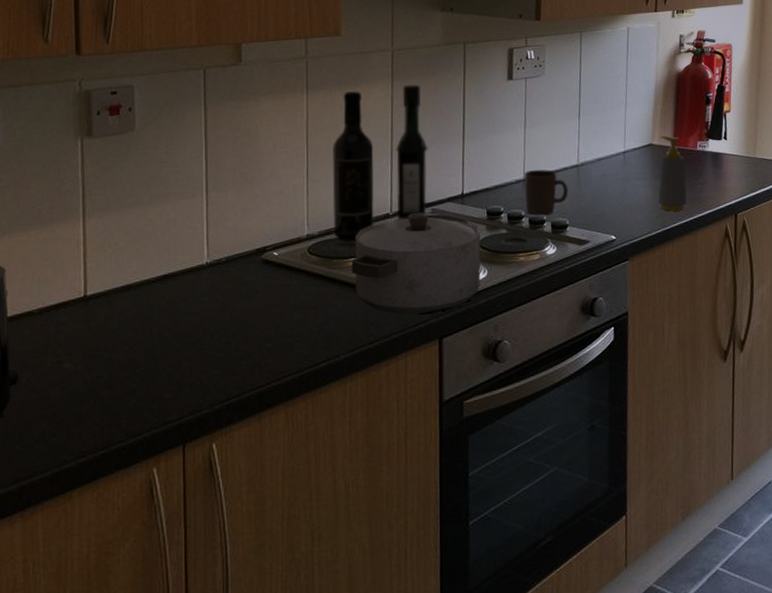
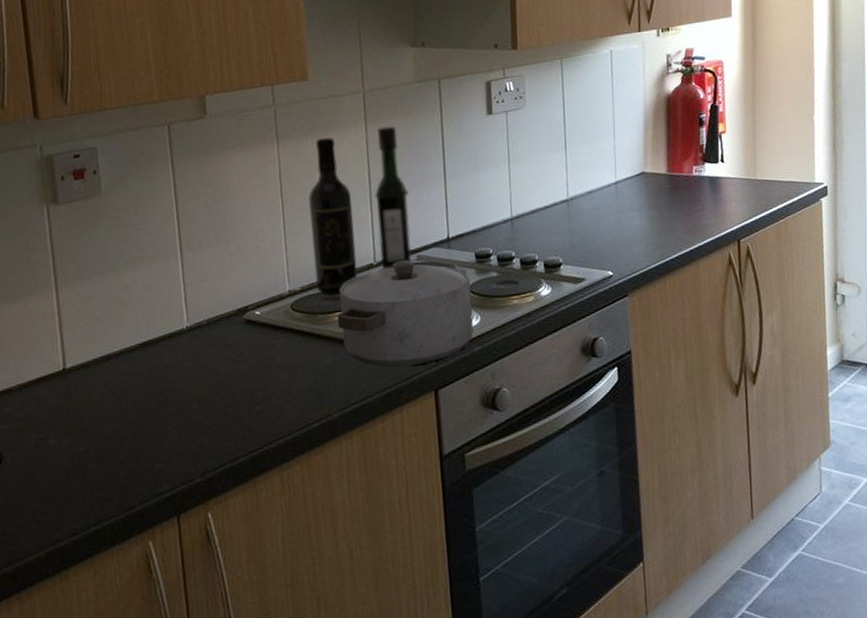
mug: present [525,169,569,215] -> none [512,206,560,255]
soap bottle: present [658,135,687,212] -> none [652,162,686,242]

